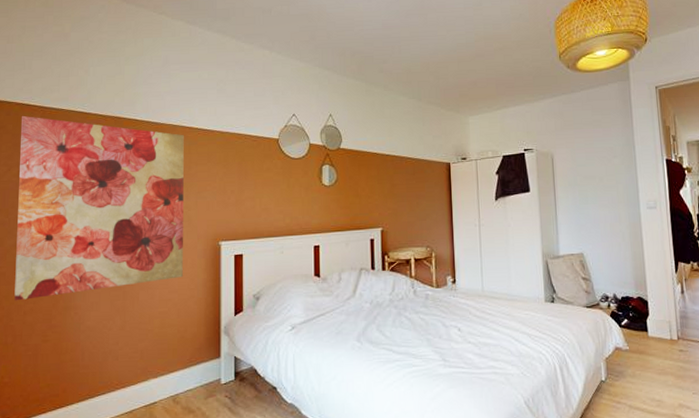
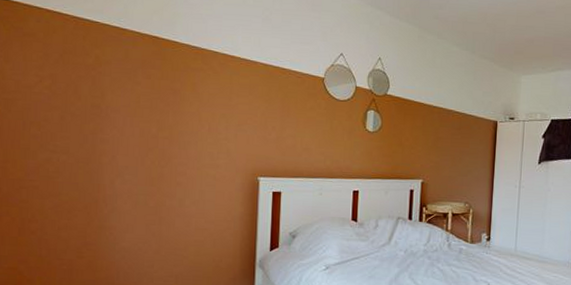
wall art: present [14,115,184,301] -> none [48,24,226,216]

